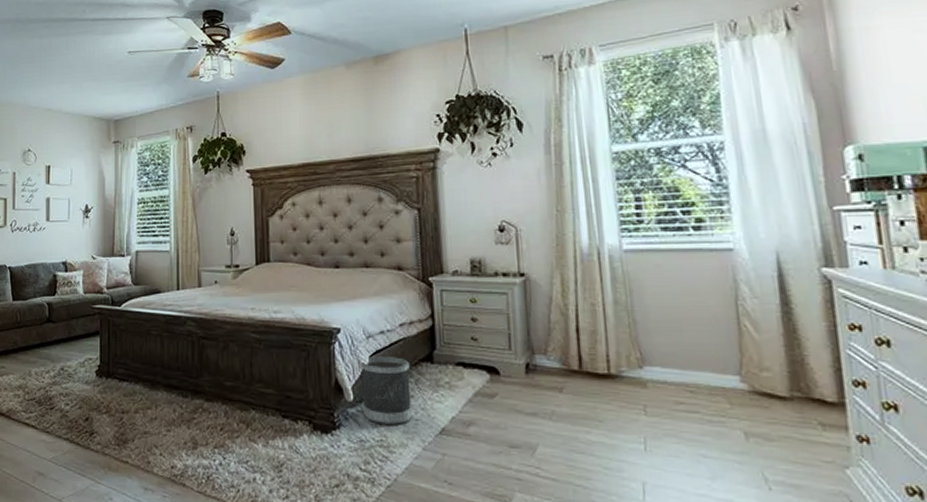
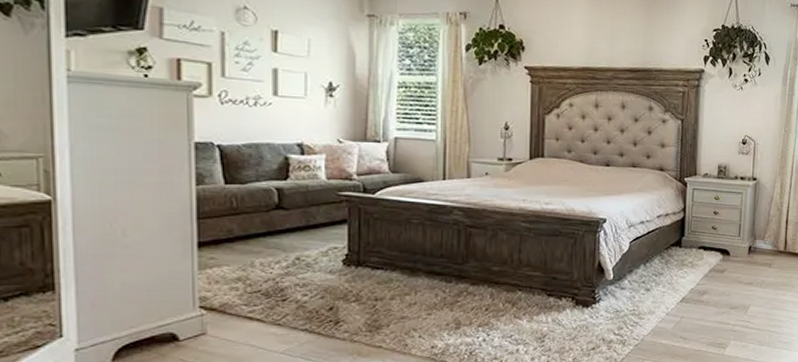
wastebasket: present [361,357,412,425] -> none [621,243,662,297]

